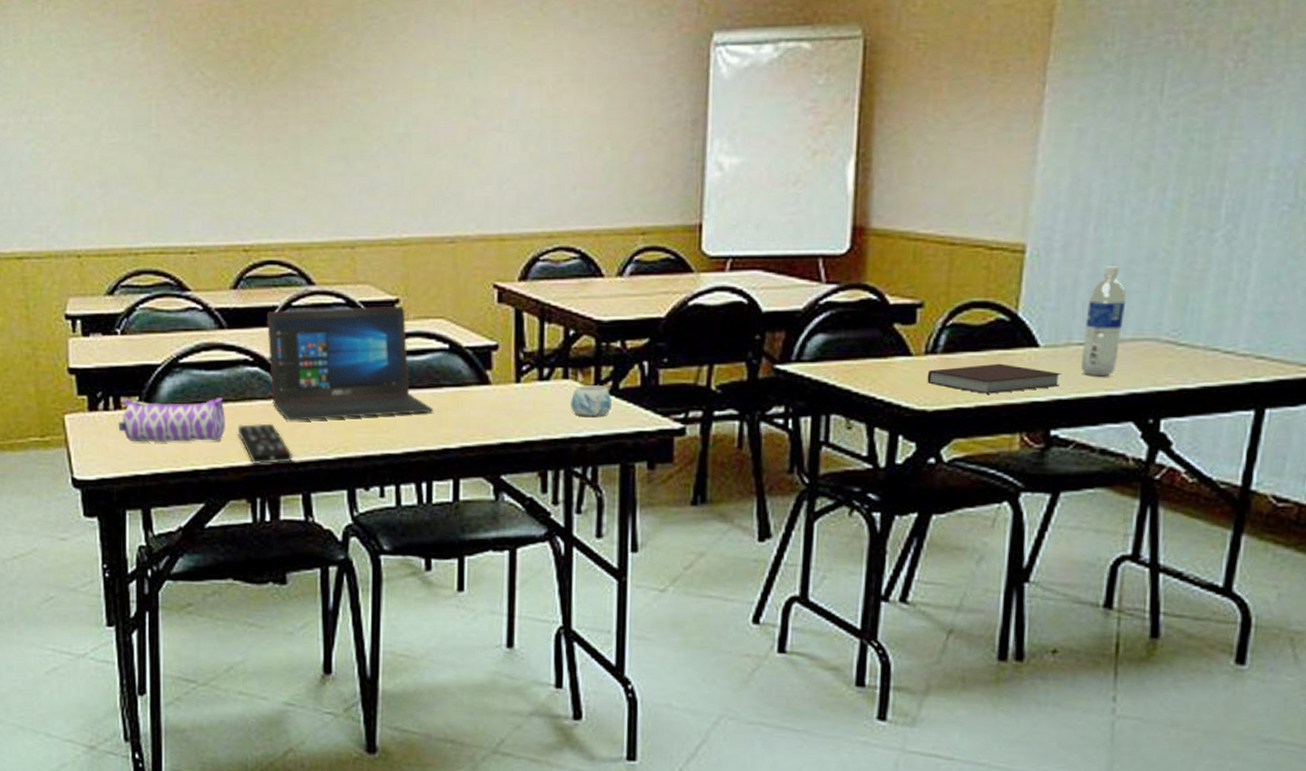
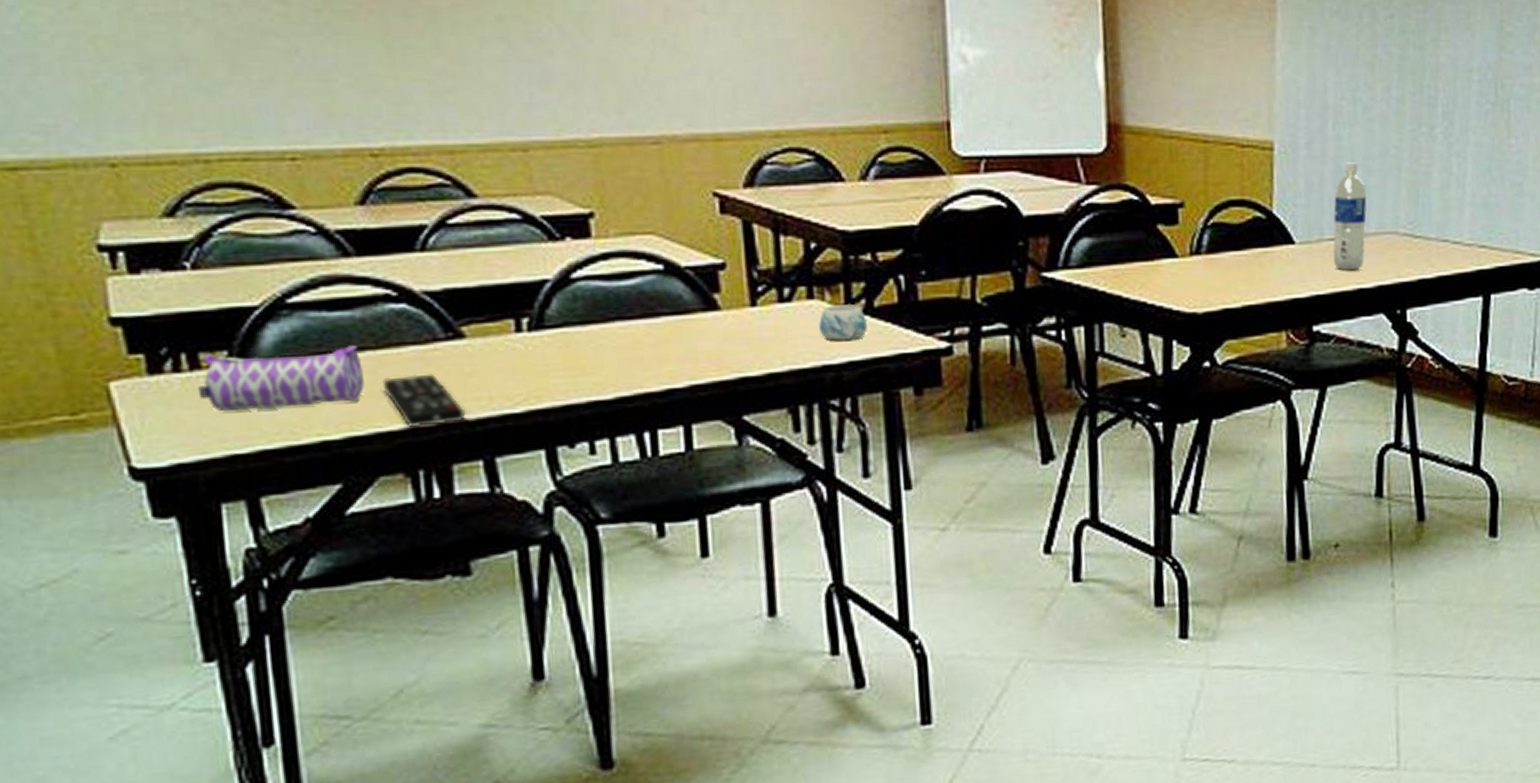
laptop: present [267,307,433,421] -> none [412,221,650,369]
notebook: present [927,363,1061,394] -> none [1194,261,1317,293]

